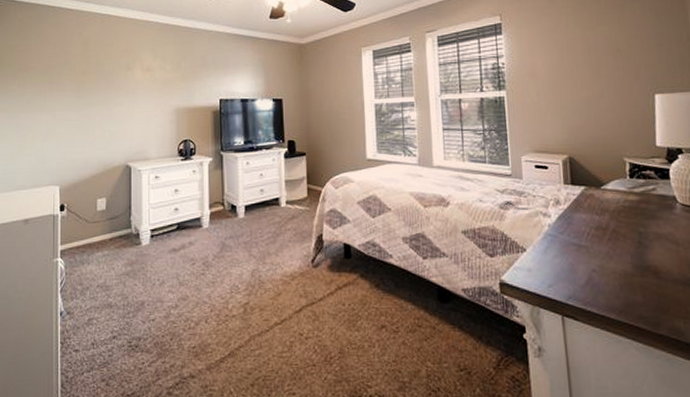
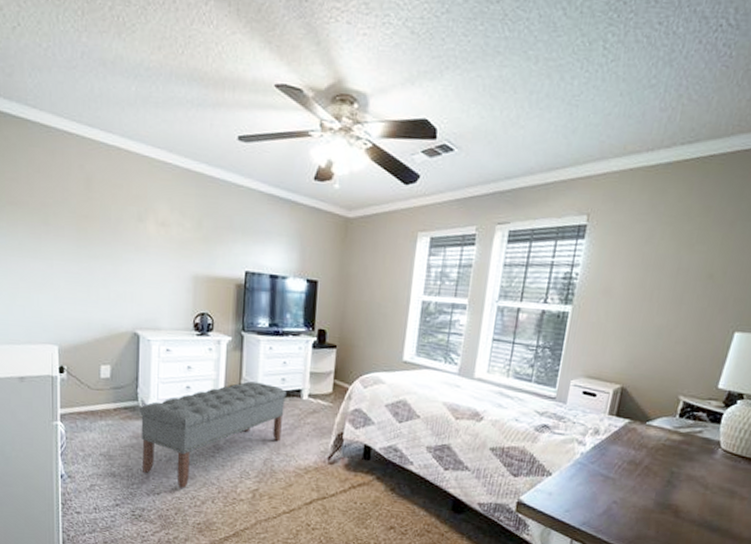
bench: none [133,196,266,312] -> present [140,381,287,489]

